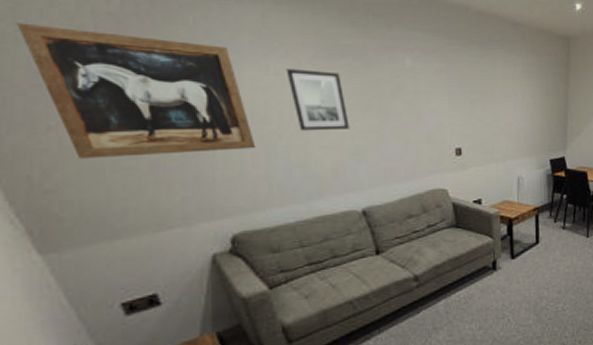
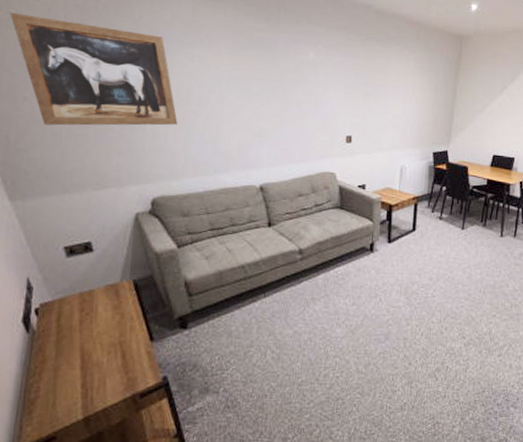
wall art: present [286,69,350,131] -> none [208,57,256,113]

